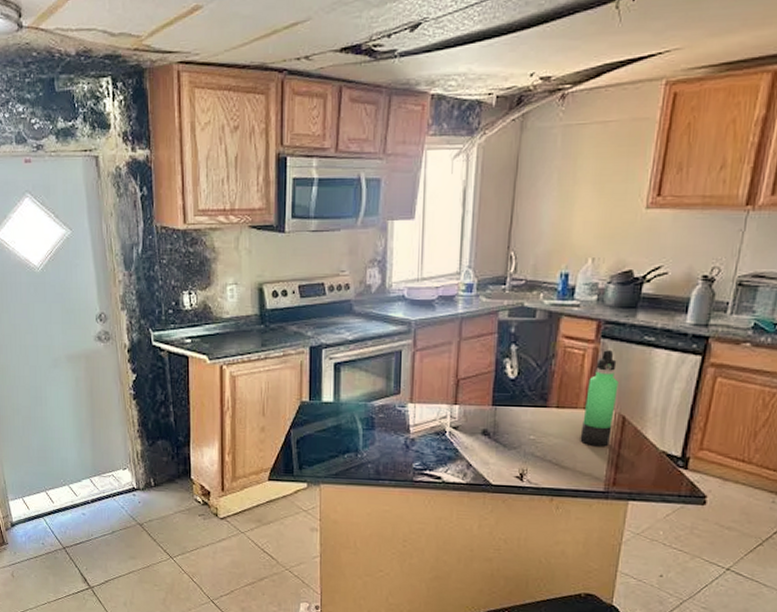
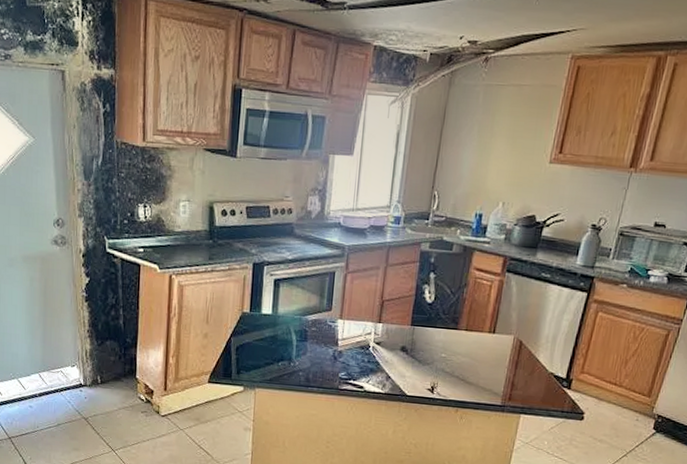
thermos bottle: present [580,350,619,447] -> none [483,283,519,367]

